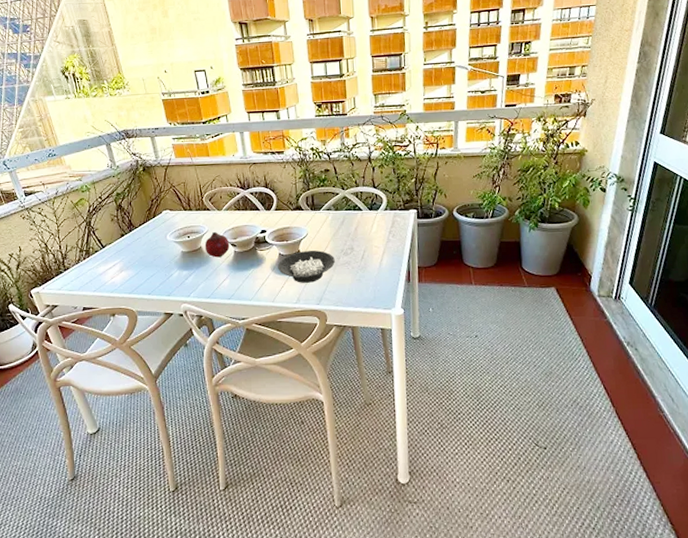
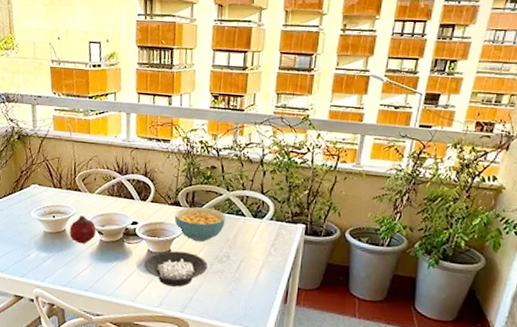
cereal bowl: none [298,208,345,240] -> present [174,207,227,242]

